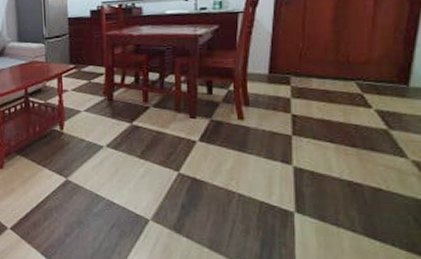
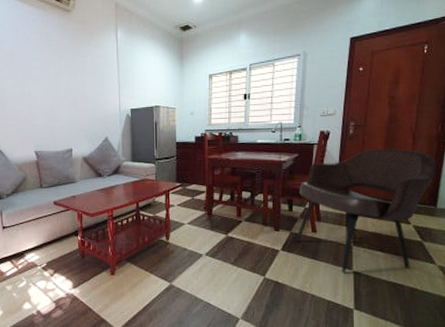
armchair: none [217,13,410,168] -> present [295,149,437,273]

